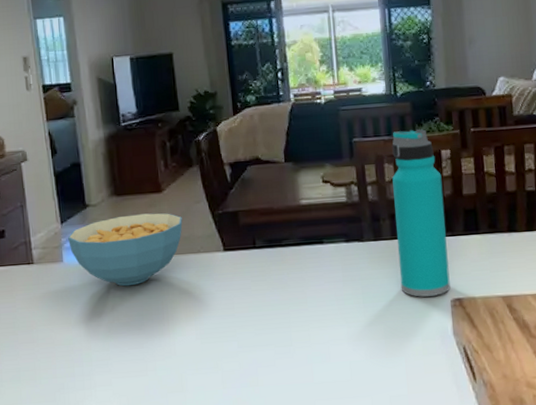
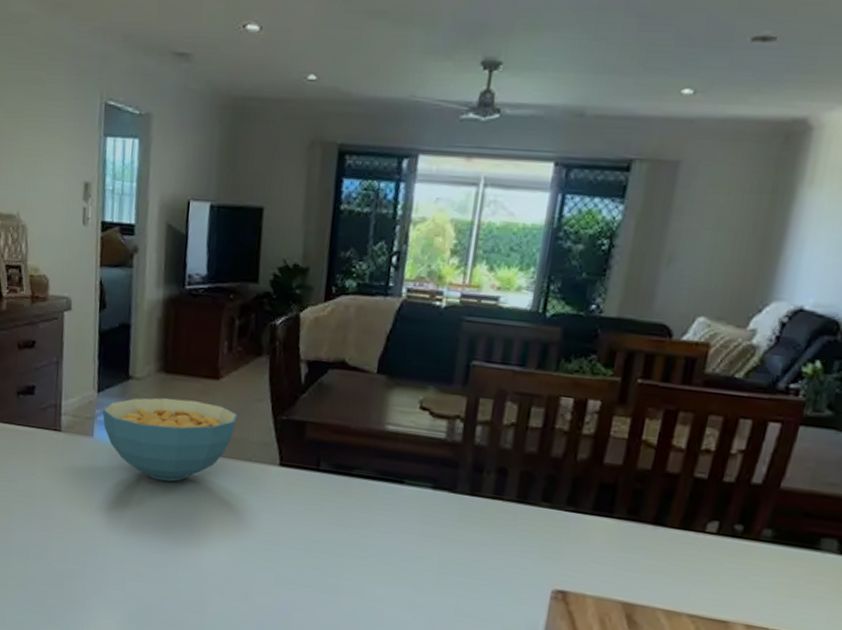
water bottle: present [392,129,451,297] -> none [490,362,581,581]

